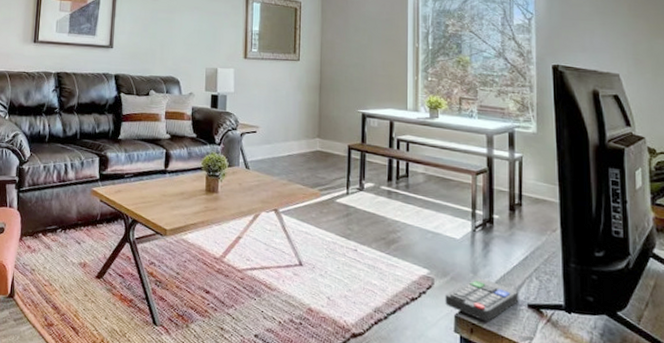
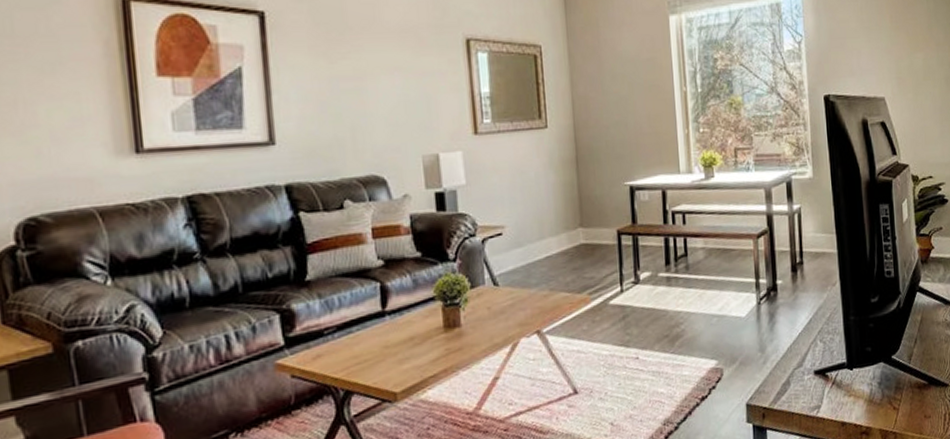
remote control: present [445,277,519,321] -> none [735,354,806,402]

